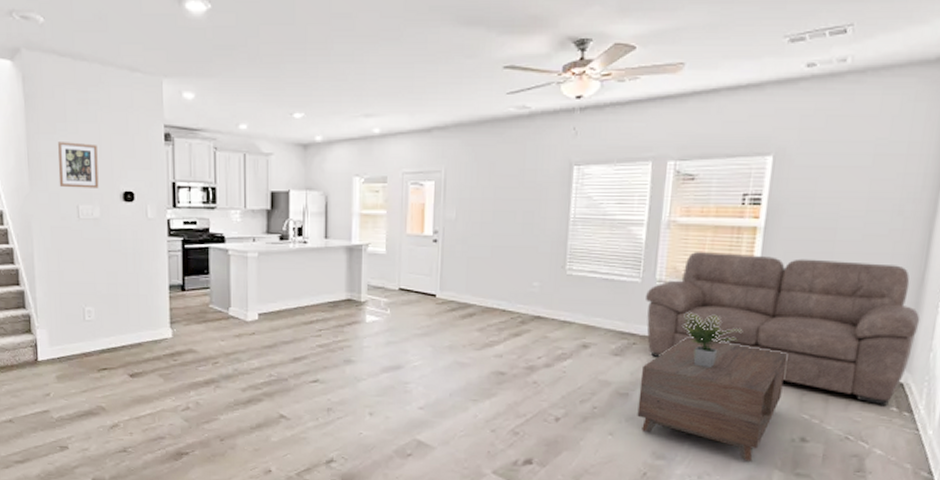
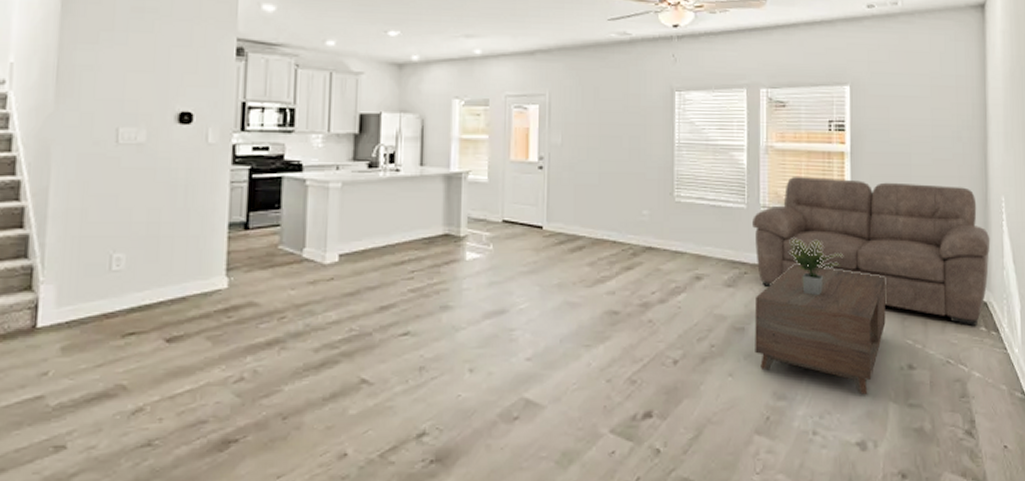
picture frame: present [58,142,99,188] -> none [95,53,151,108]

